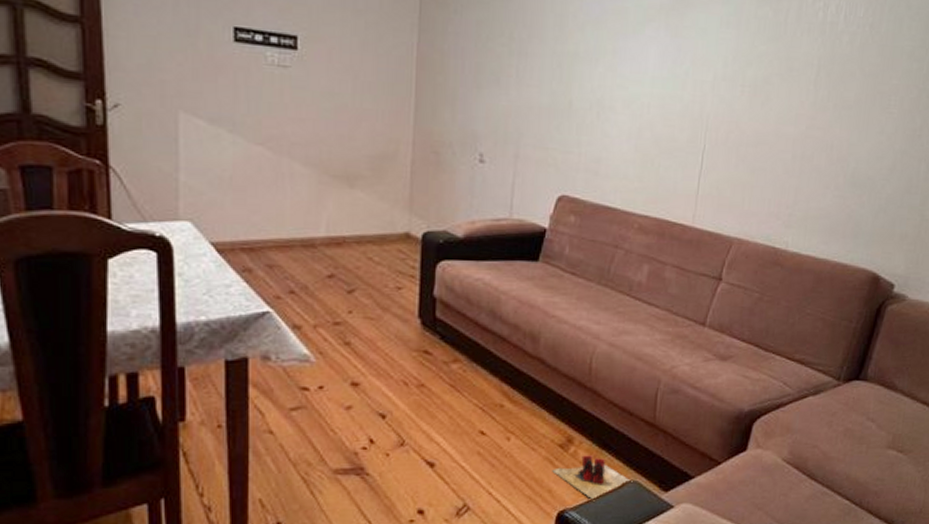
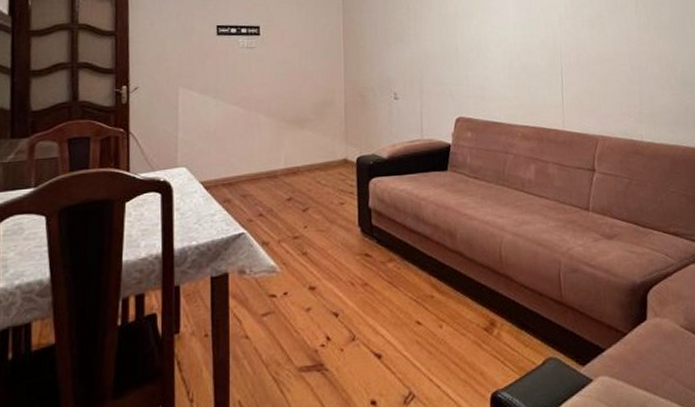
slippers: present [552,455,633,501] -> none [481,336,552,381]

